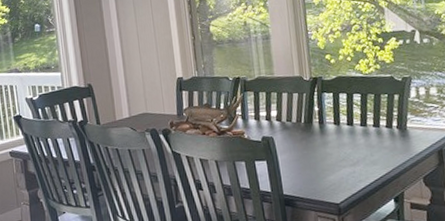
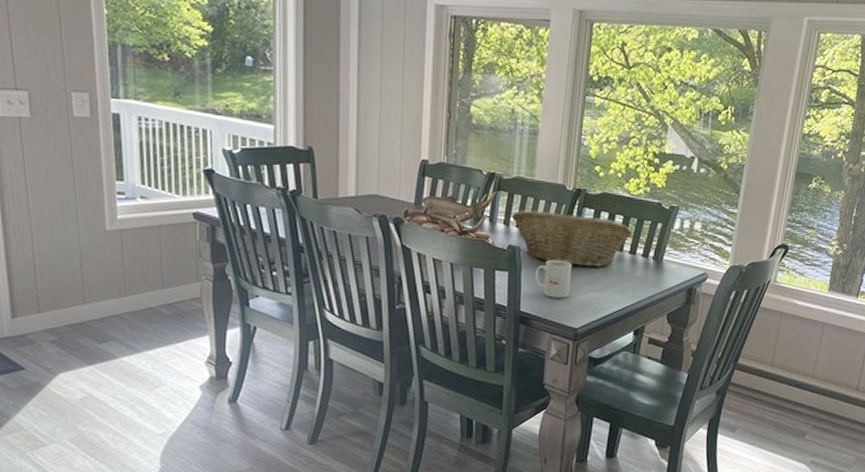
fruit basket: none [260,99,373,146] -> present [511,210,633,267]
mug: none [290,142,326,179] -> present [535,259,572,299]

